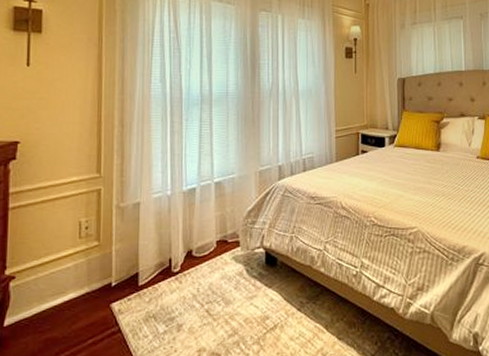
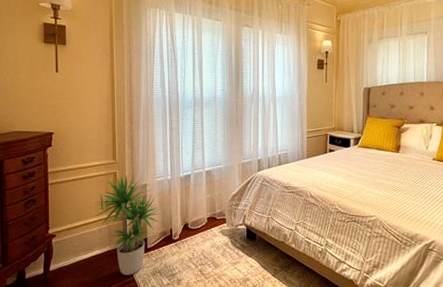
potted plant: none [68,191,157,324] -> present [93,174,161,275]

